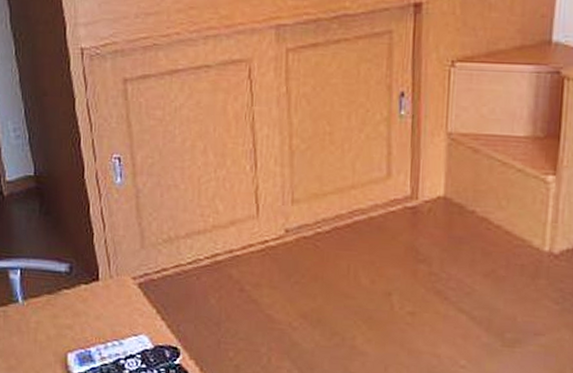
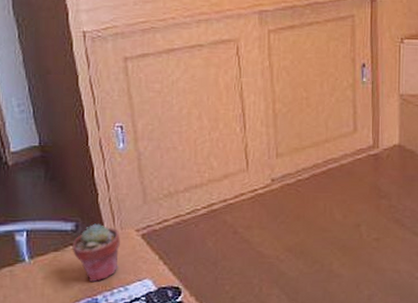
potted succulent: none [65,266,117,332] -> present [72,223,121,282]

